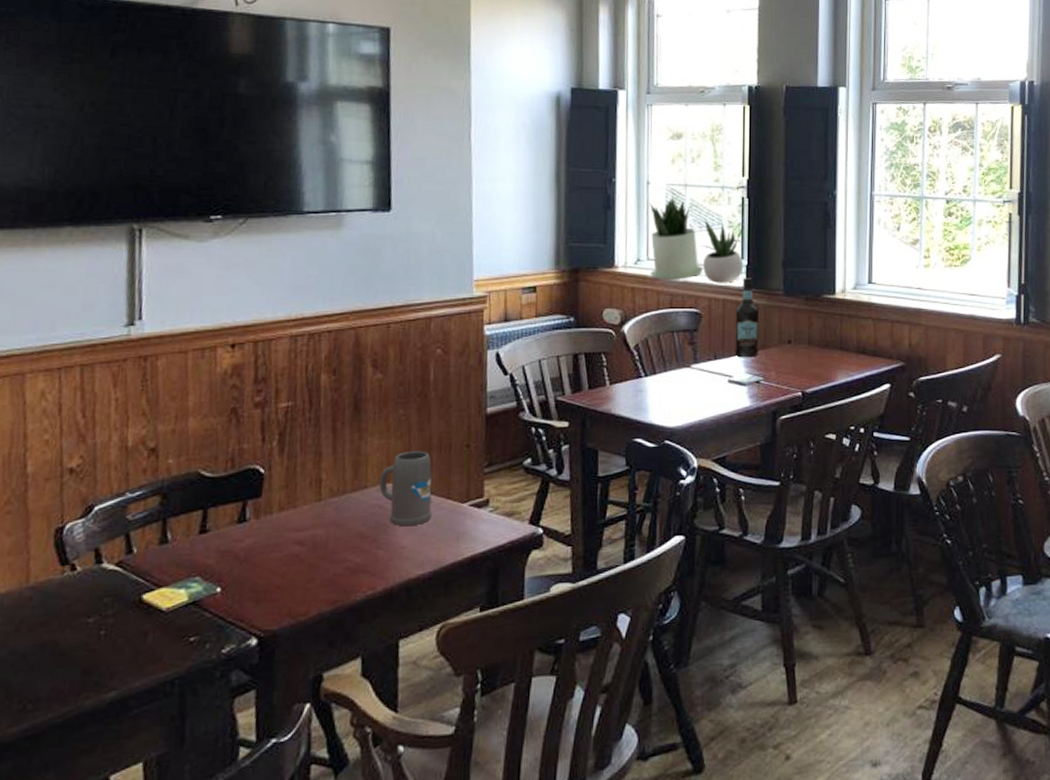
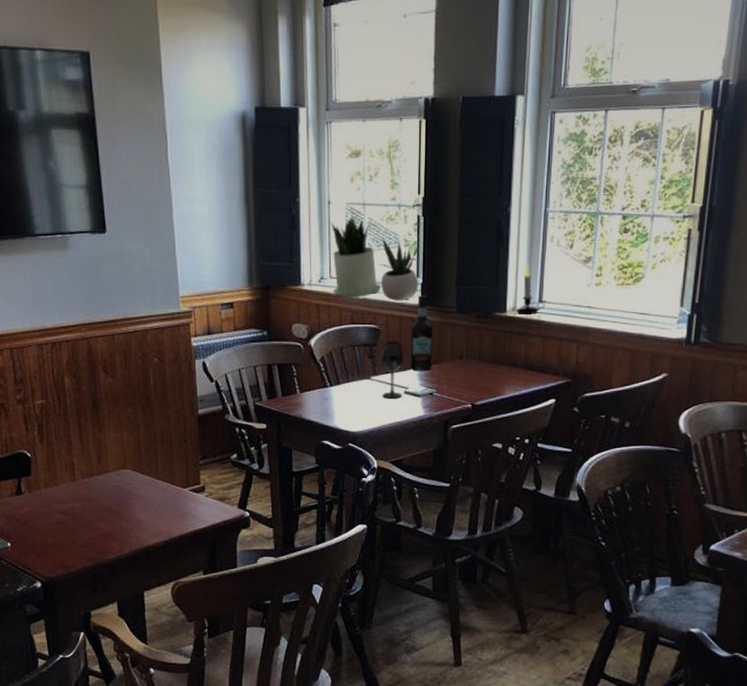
beer mug: present [379,450,432,527] -> none [117,444,161,505]
wine glass: none [703,325,727,389] -> present [381,341,403,399]
candle: none [846,247,875,296] -> present [516,265,545,314]

